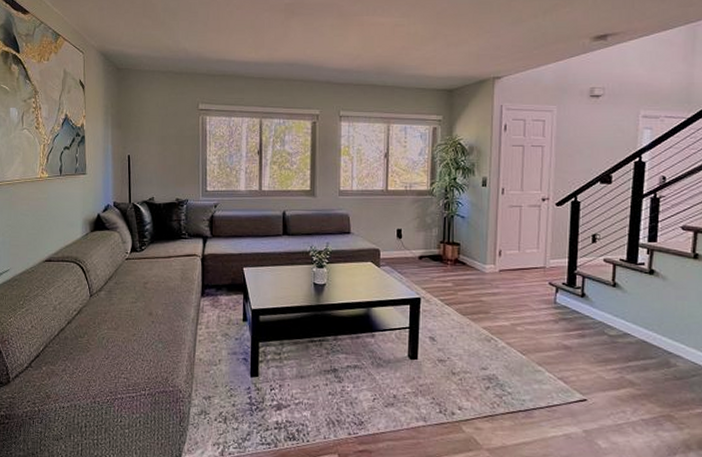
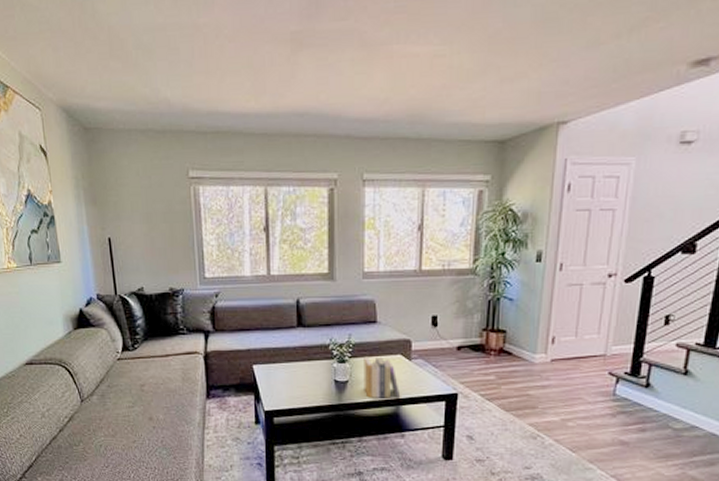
books: none [339,263,371,301] -> present [364,356,401,398]

